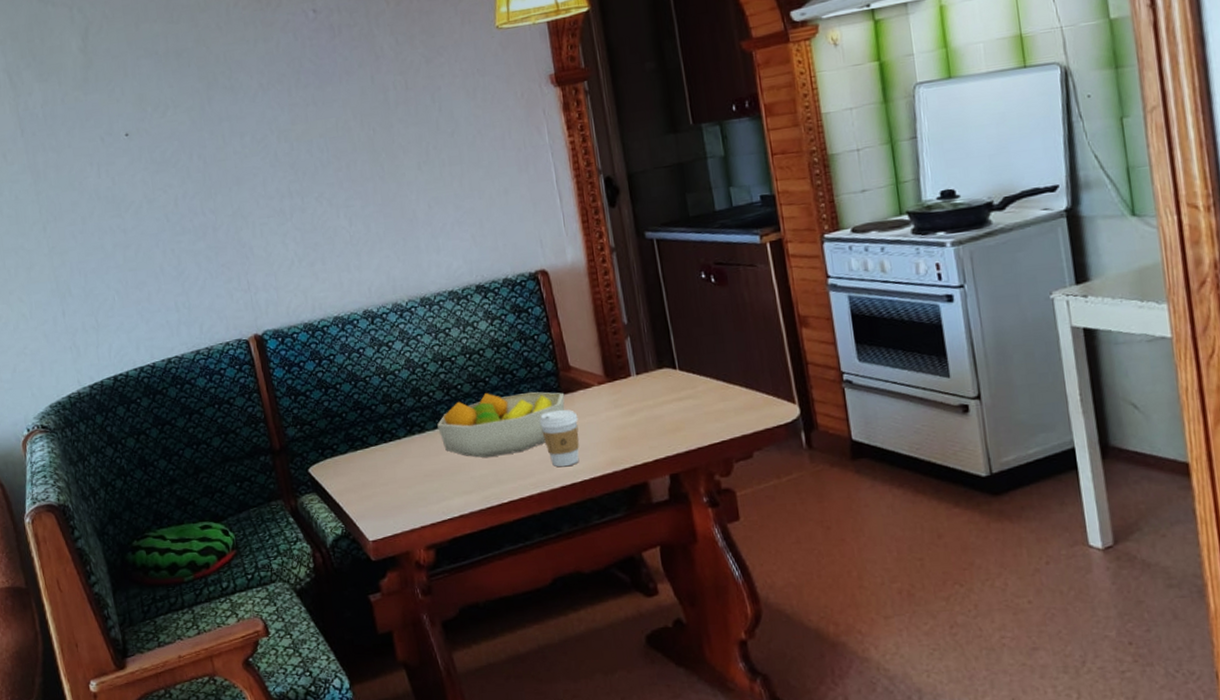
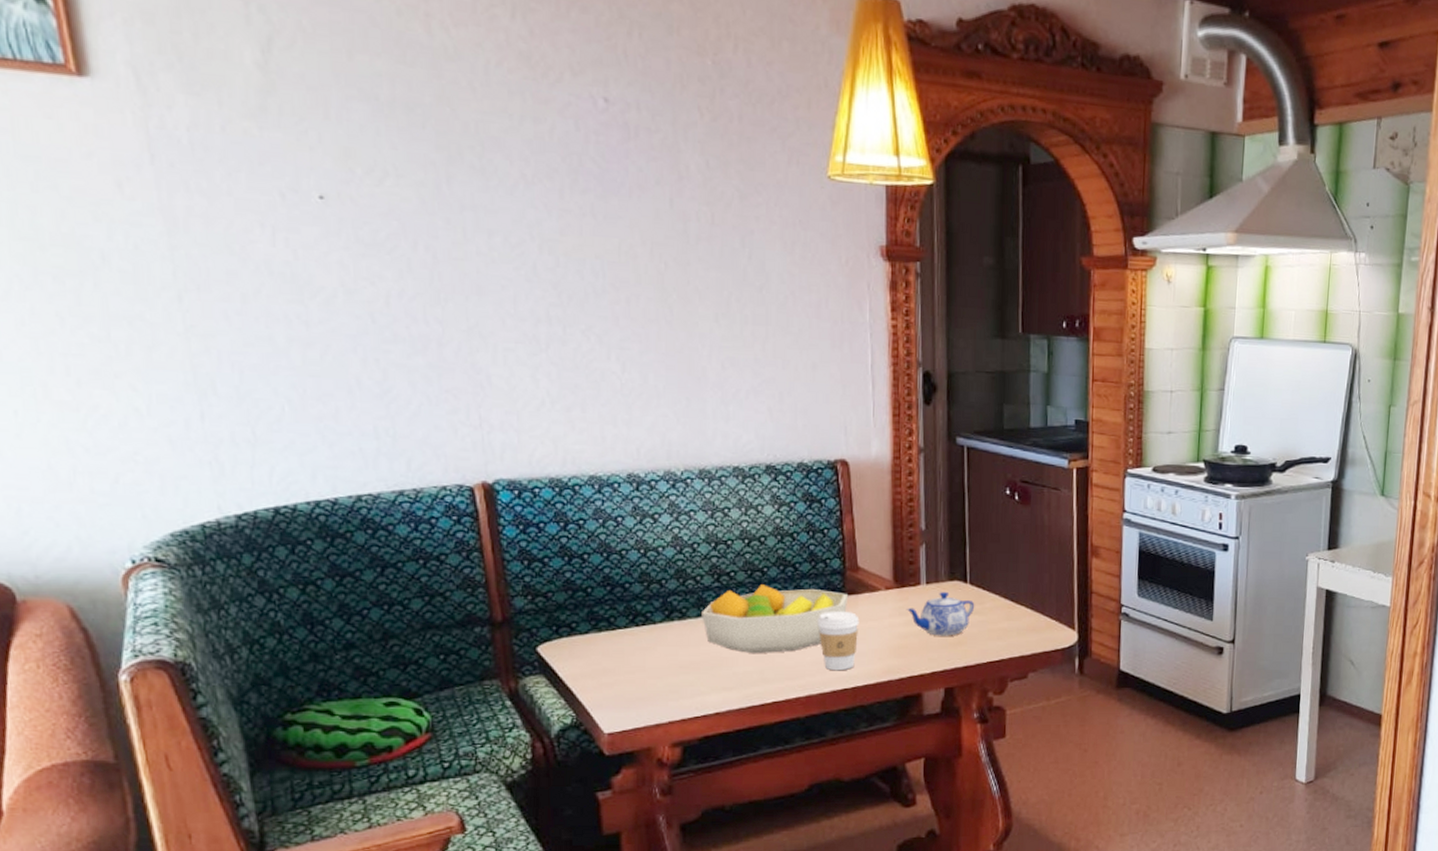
teapot: none [620,380,688,424] -> present [906,592,975,636]

